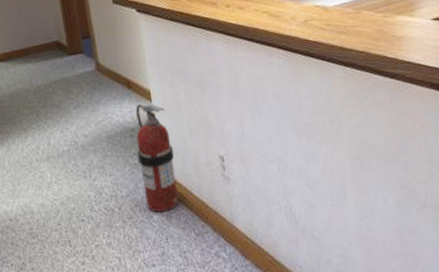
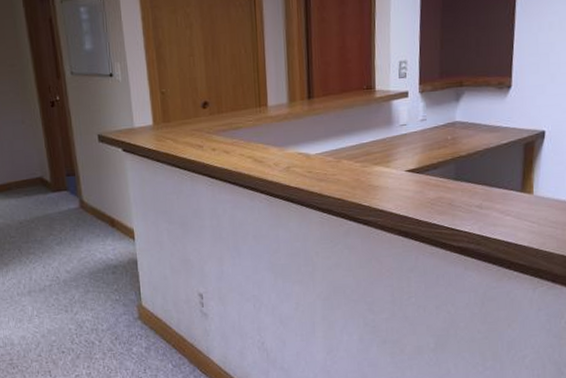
fire extinguisher: present [136,103,179,213] -> none [118,242,157,346]

